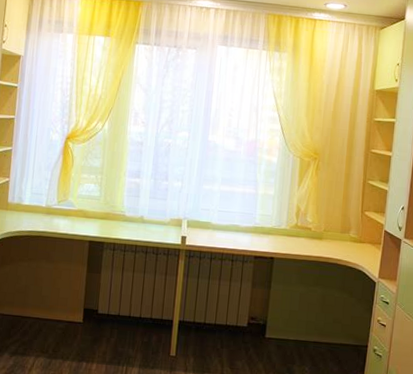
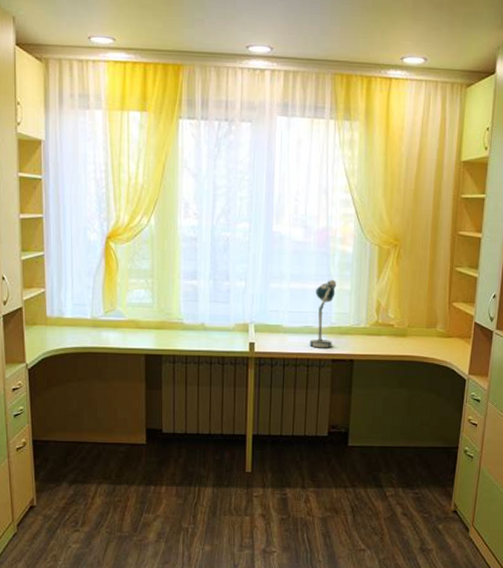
desk lamp: none [235,184,262,246] -> present [310,279,337,348]

